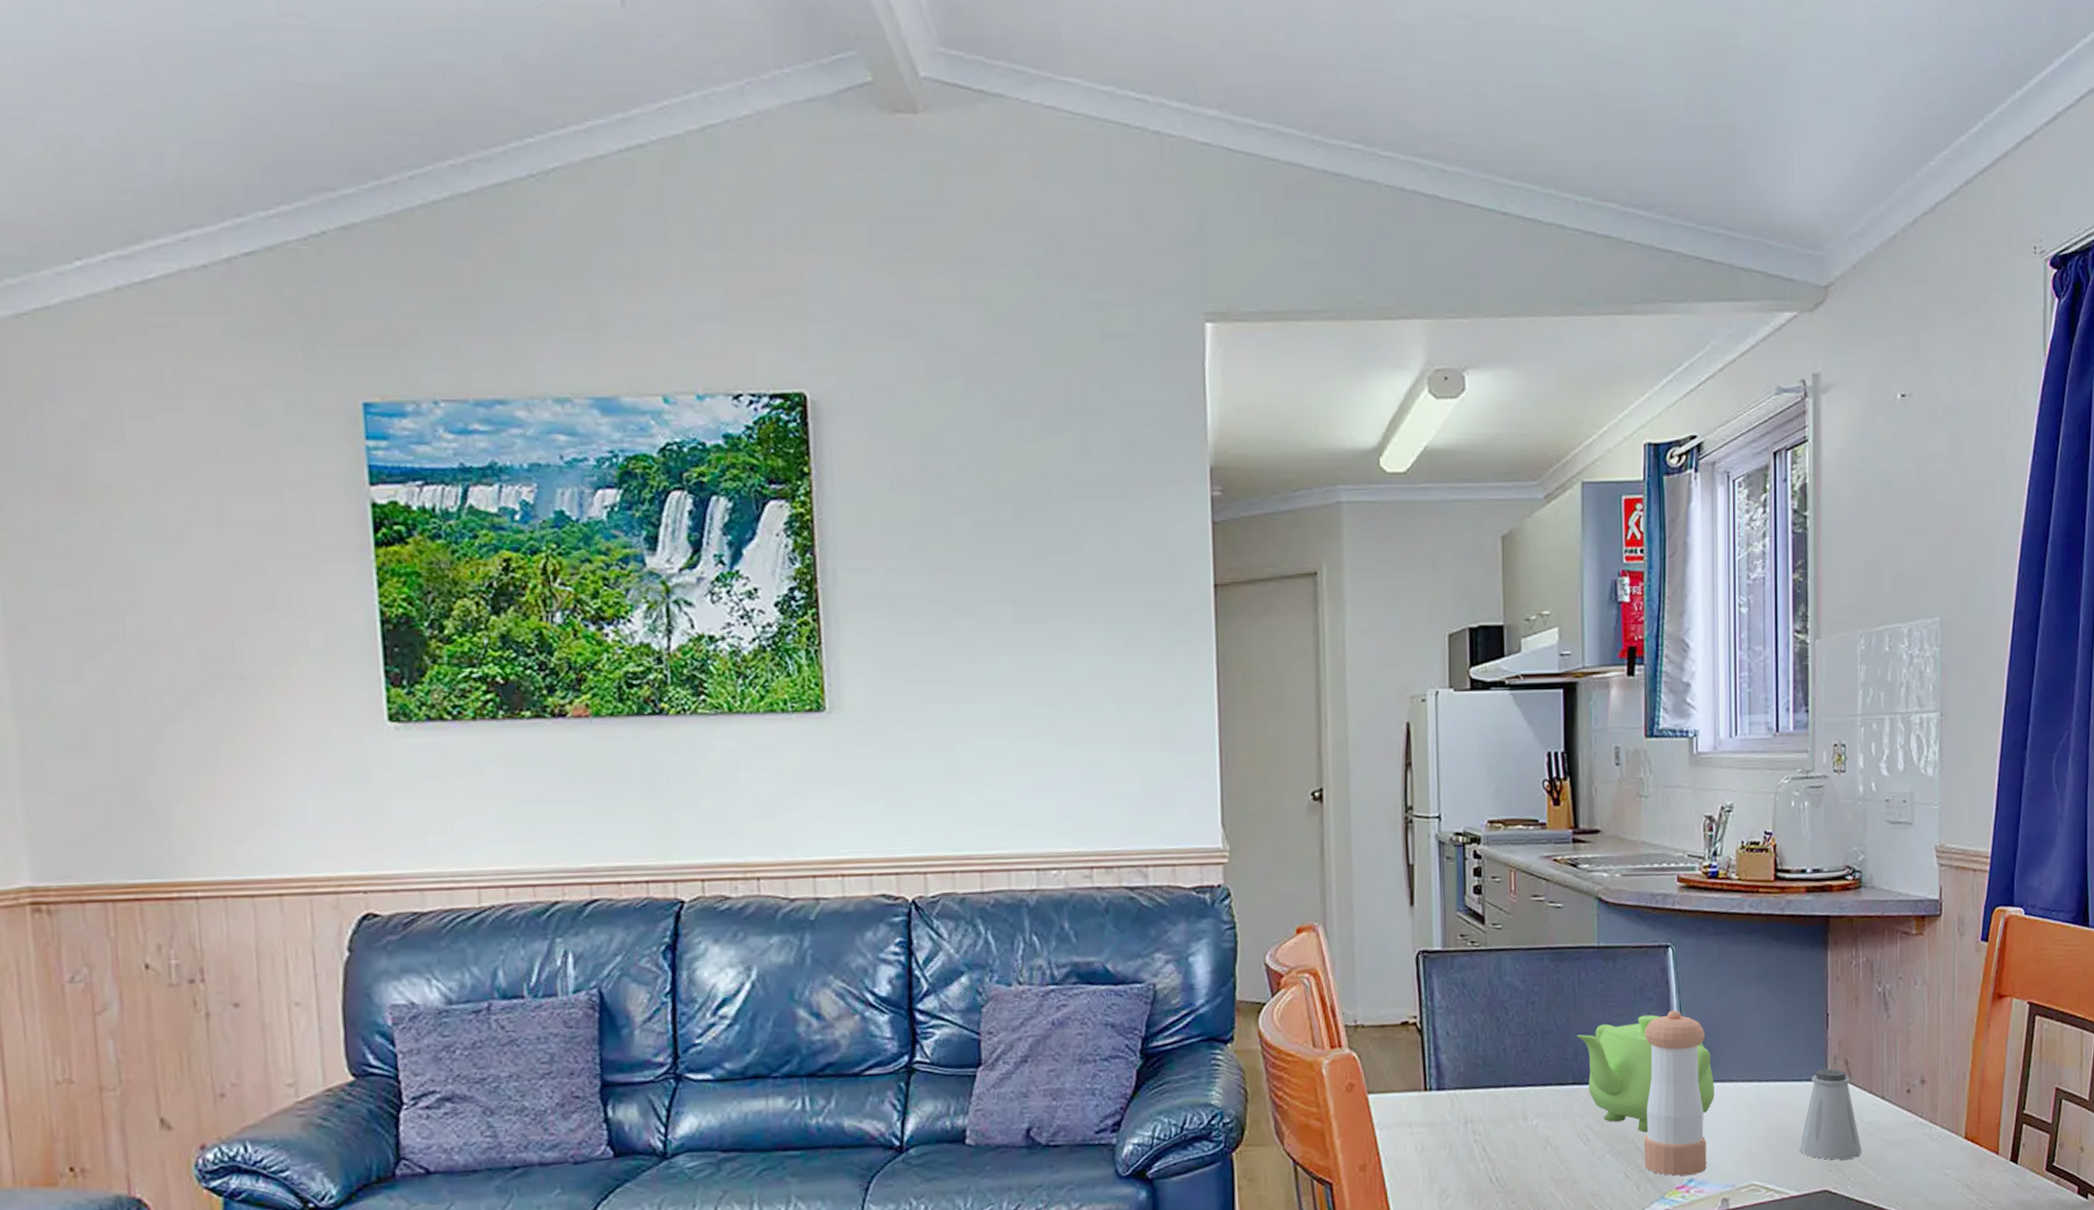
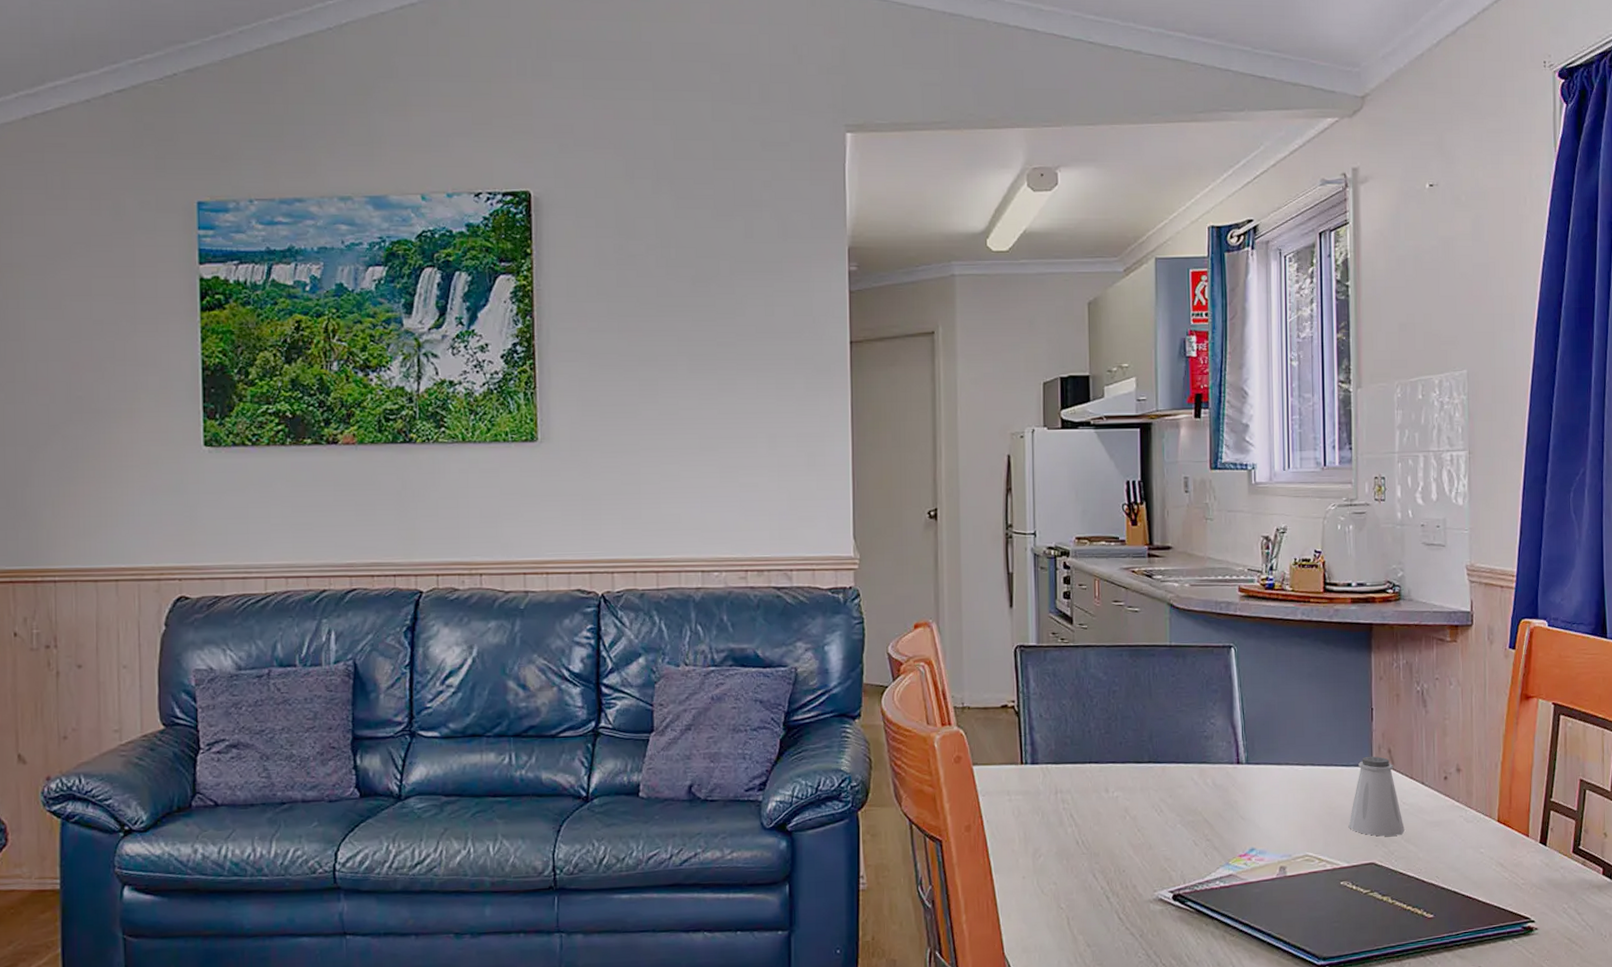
teapot: present [1577,1014,1715,1132] -> none [1152,705,1272,806]
pepper shaker: present [1644,1010,1707,1176] -> none [1210,701,1266,845]

